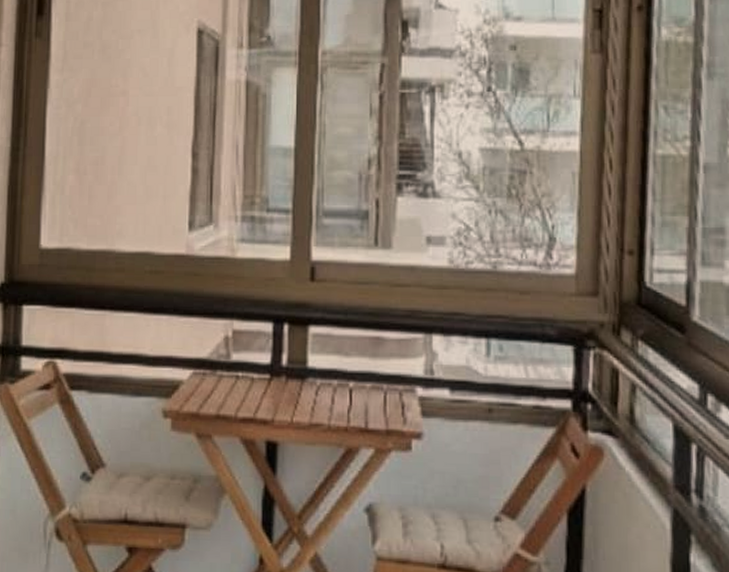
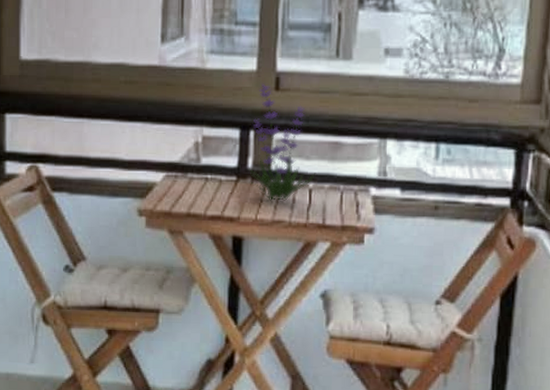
plant: none [282,273,357,403] -> present [248,83,316,202]

